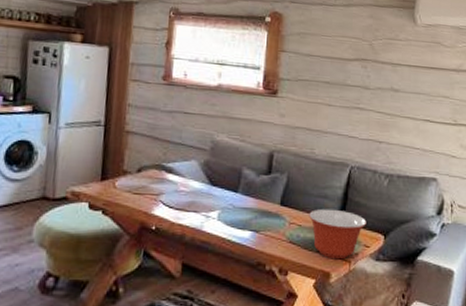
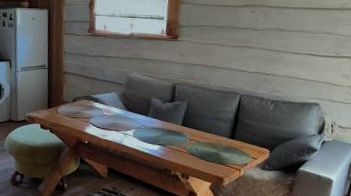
mixing bowl: present [309,208,366,260] -> none [205,128,254,168]

